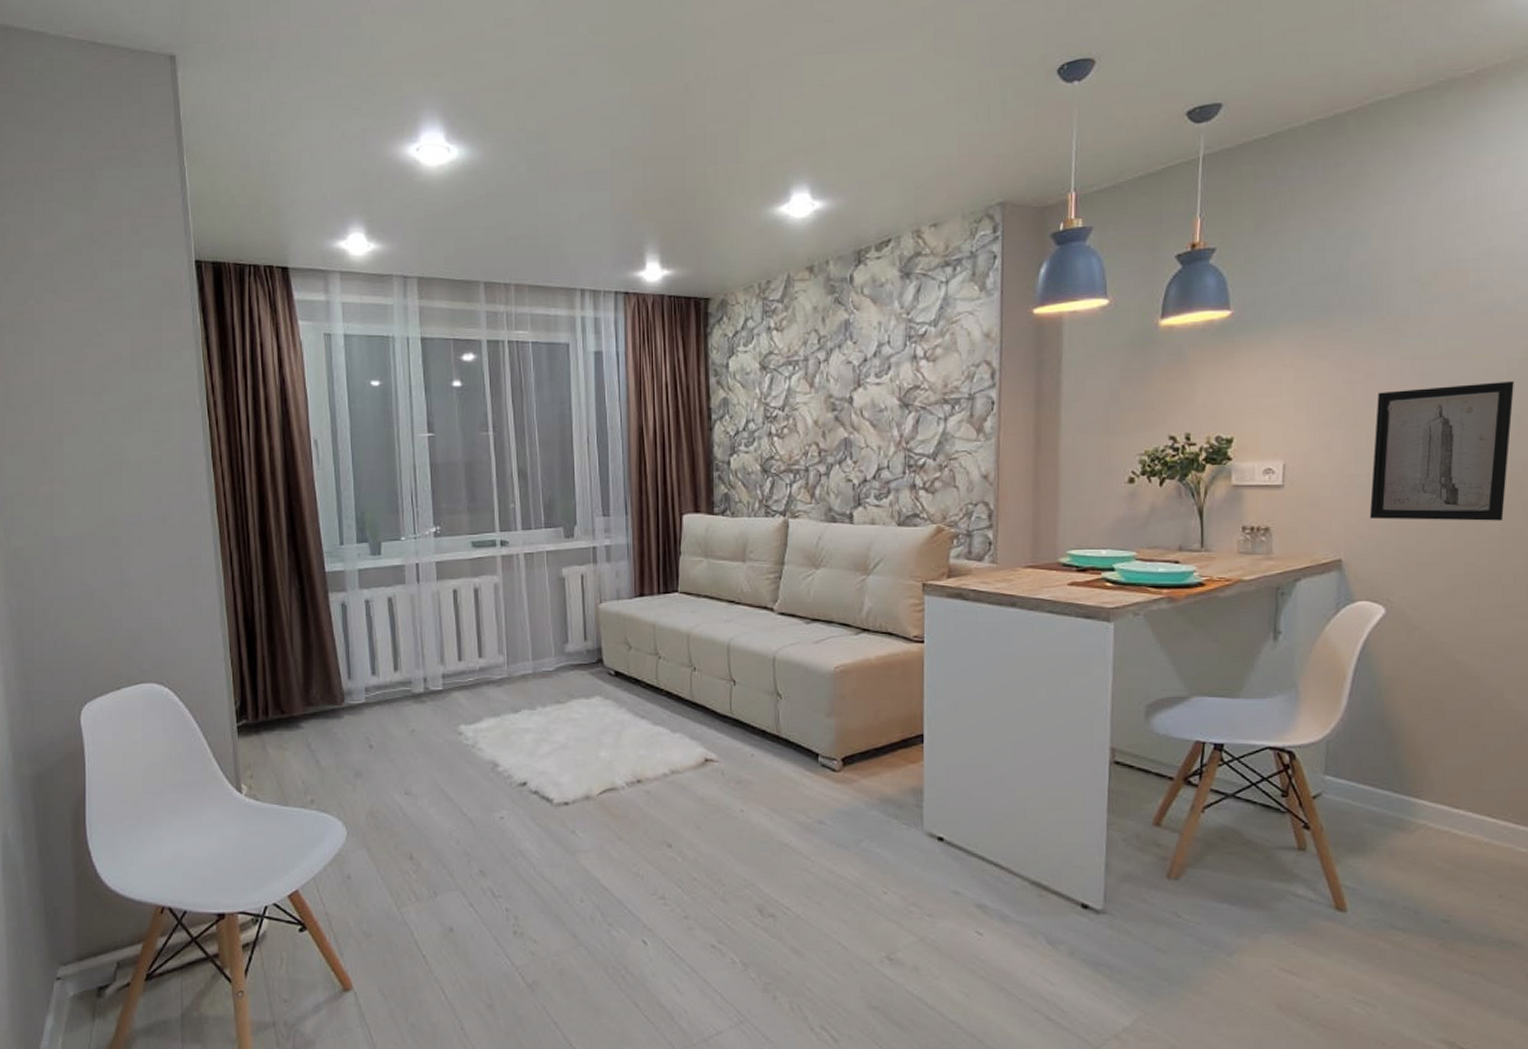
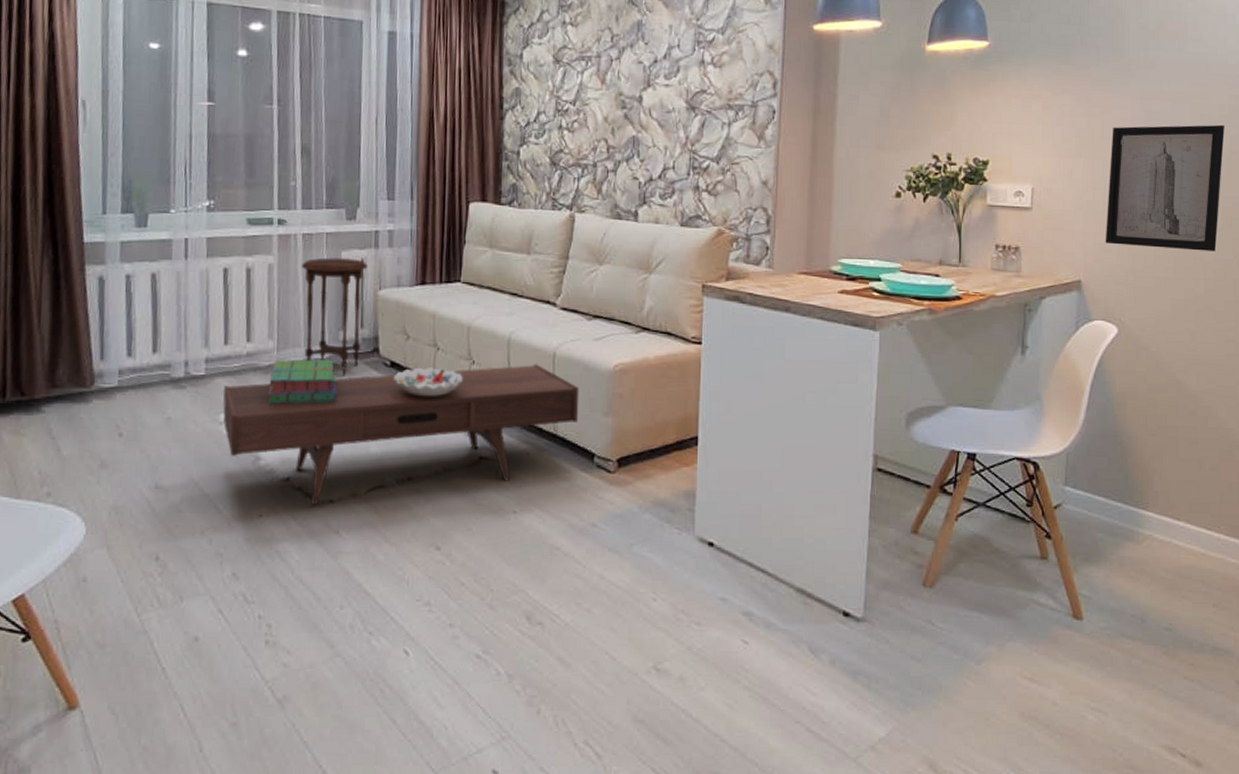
coffee table: none [461,668,801,808] -> present [222,364,580,506]
stack of books: none [502,672,566,714] -> present [268,359,338,404]
side table: none [524,574,588,686] -> present [301,257,368,376]
decorative bowl: none [618,675,685,704] -> present [393,367,463,397]

